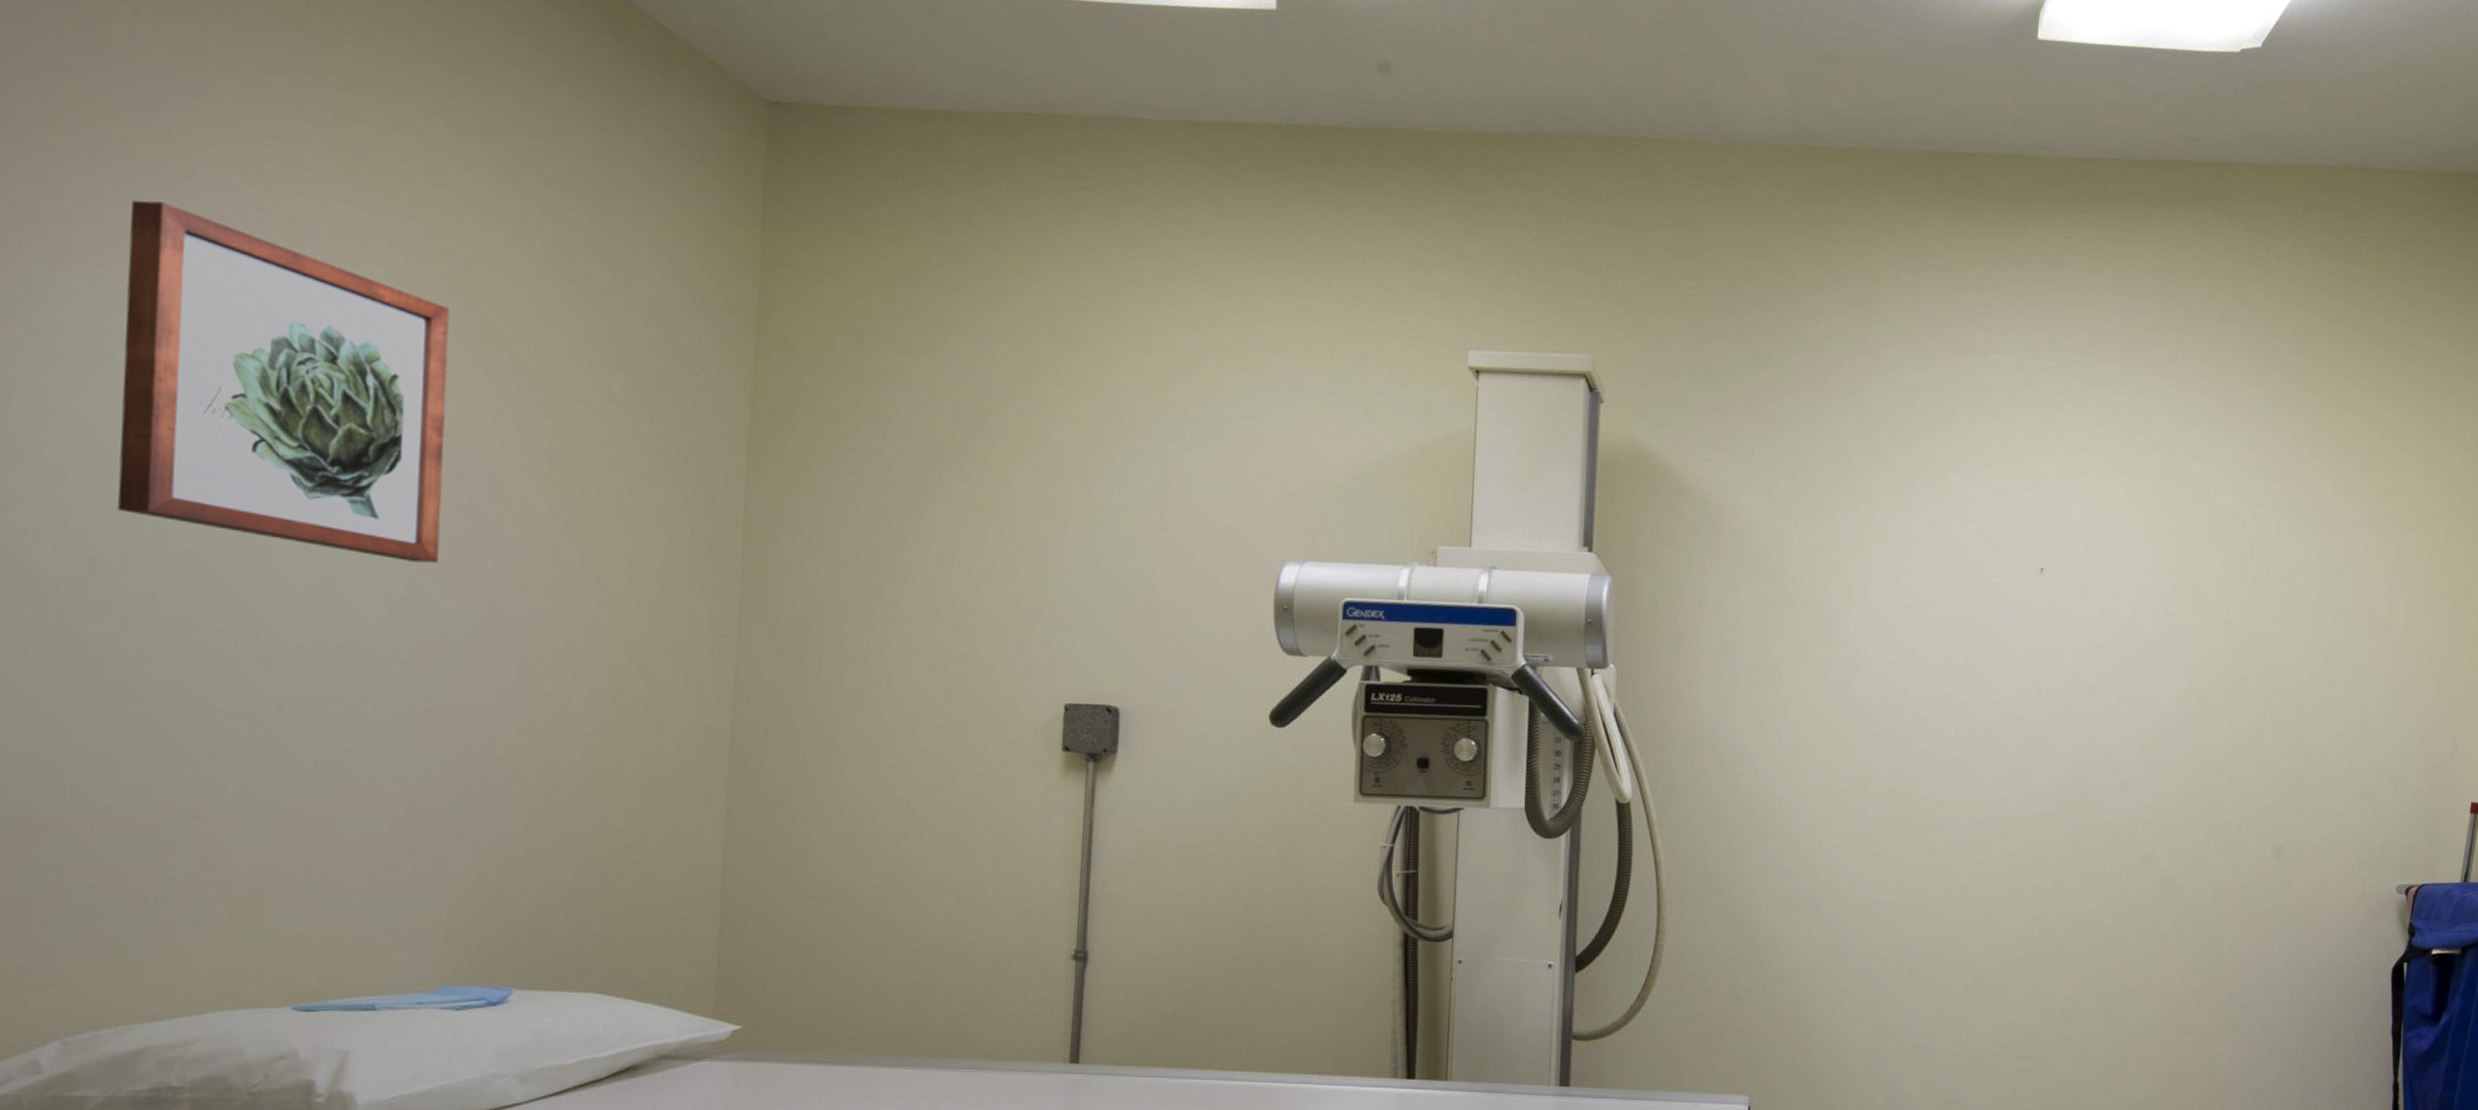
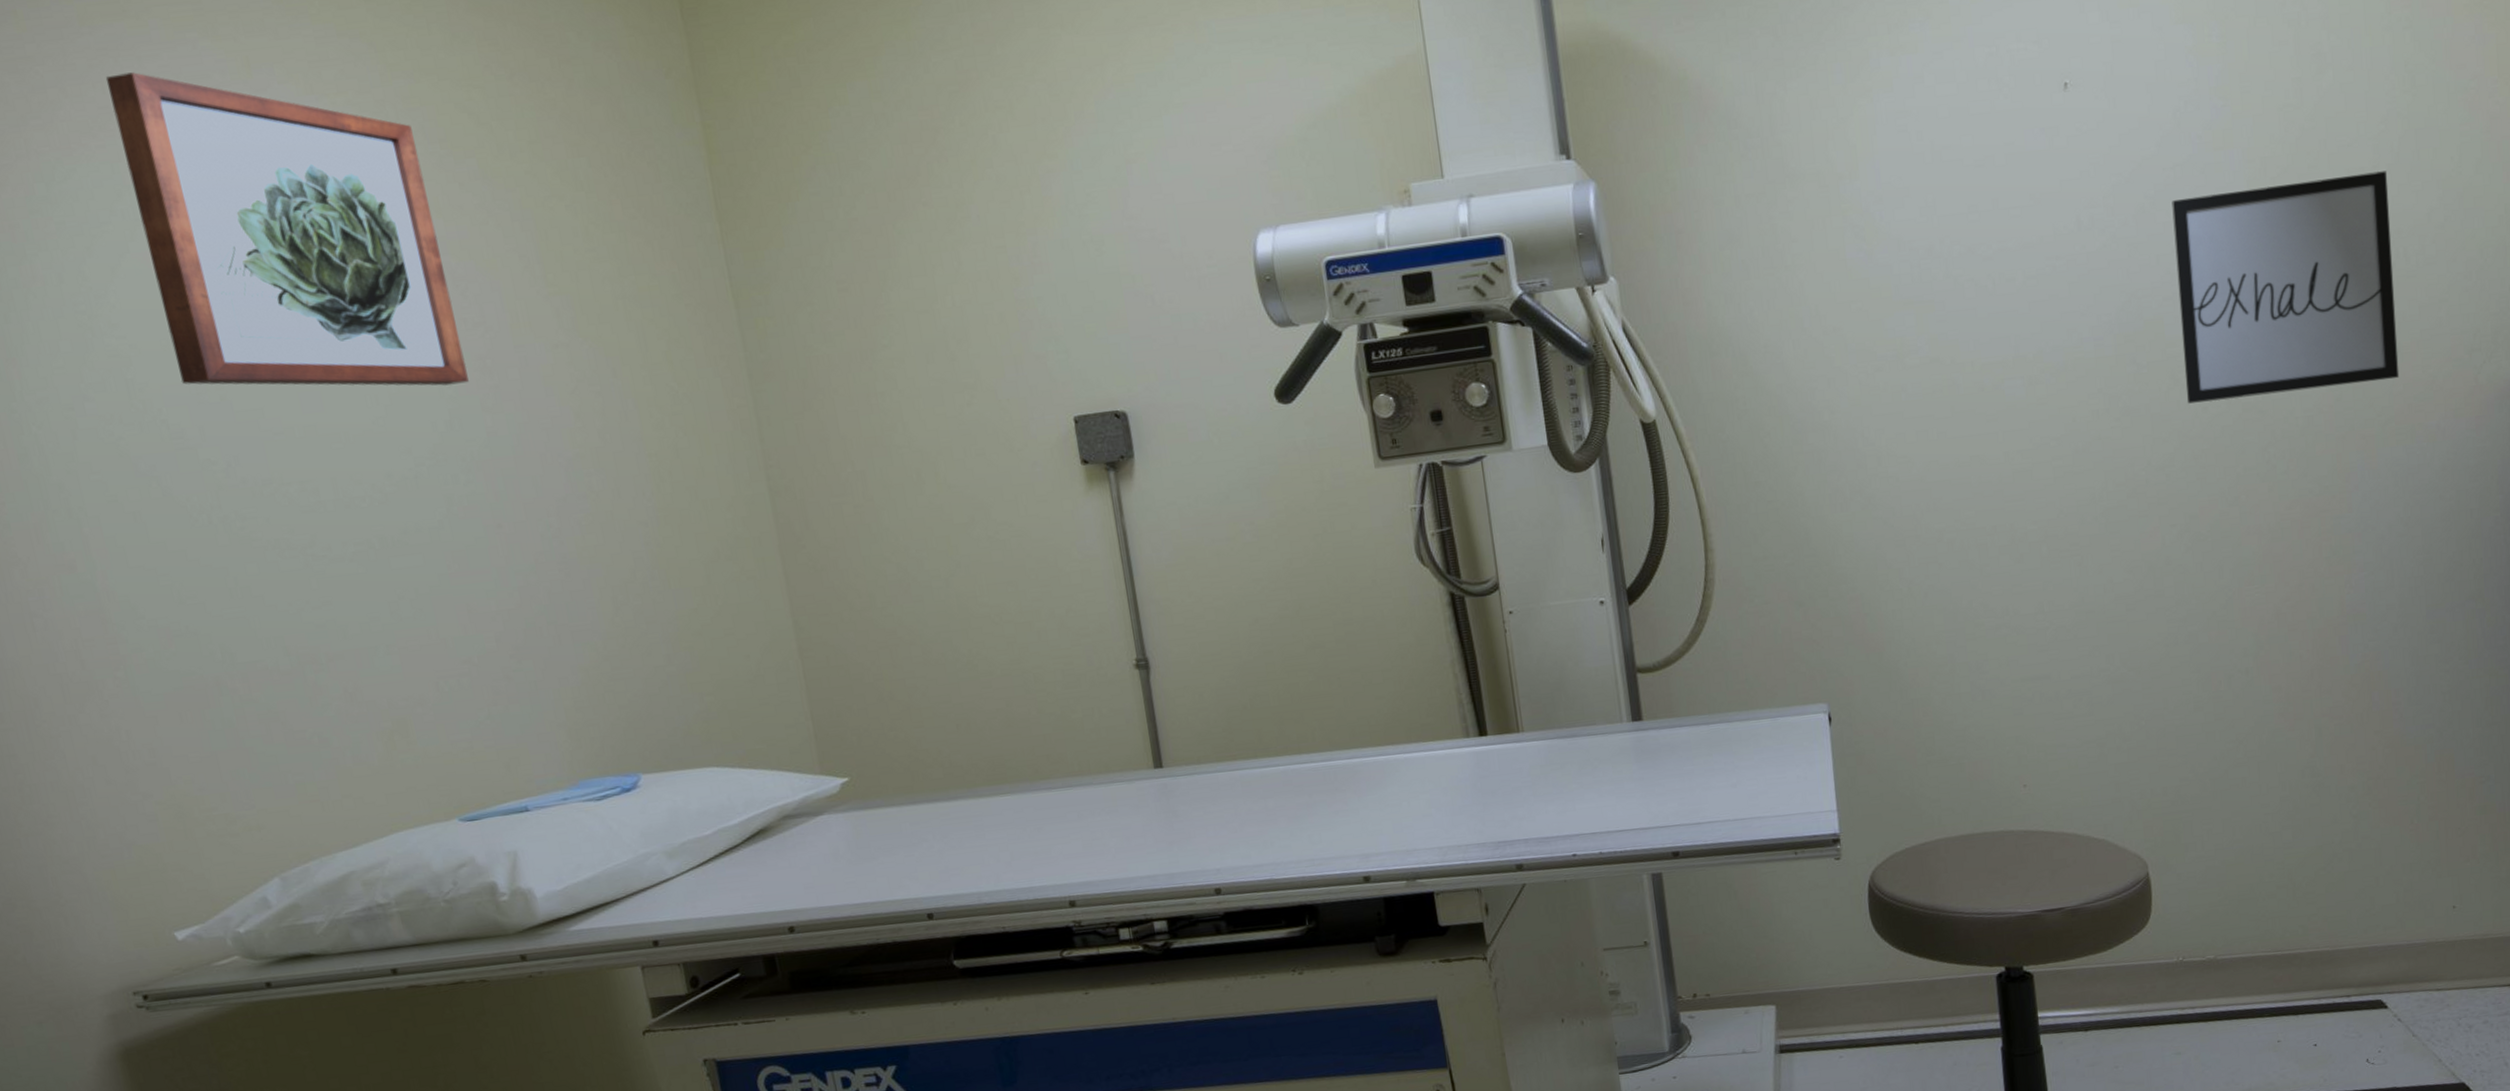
wall art: none [2113,686,2306,876] -> present [2171,171,2400,404]

